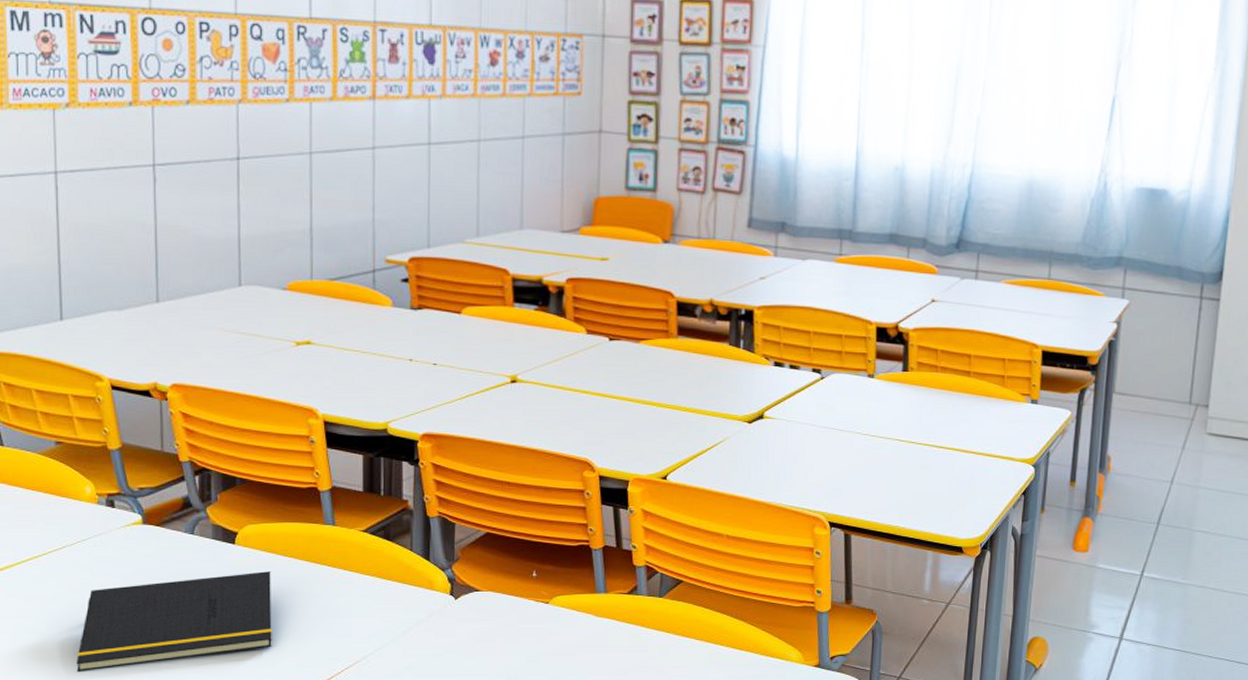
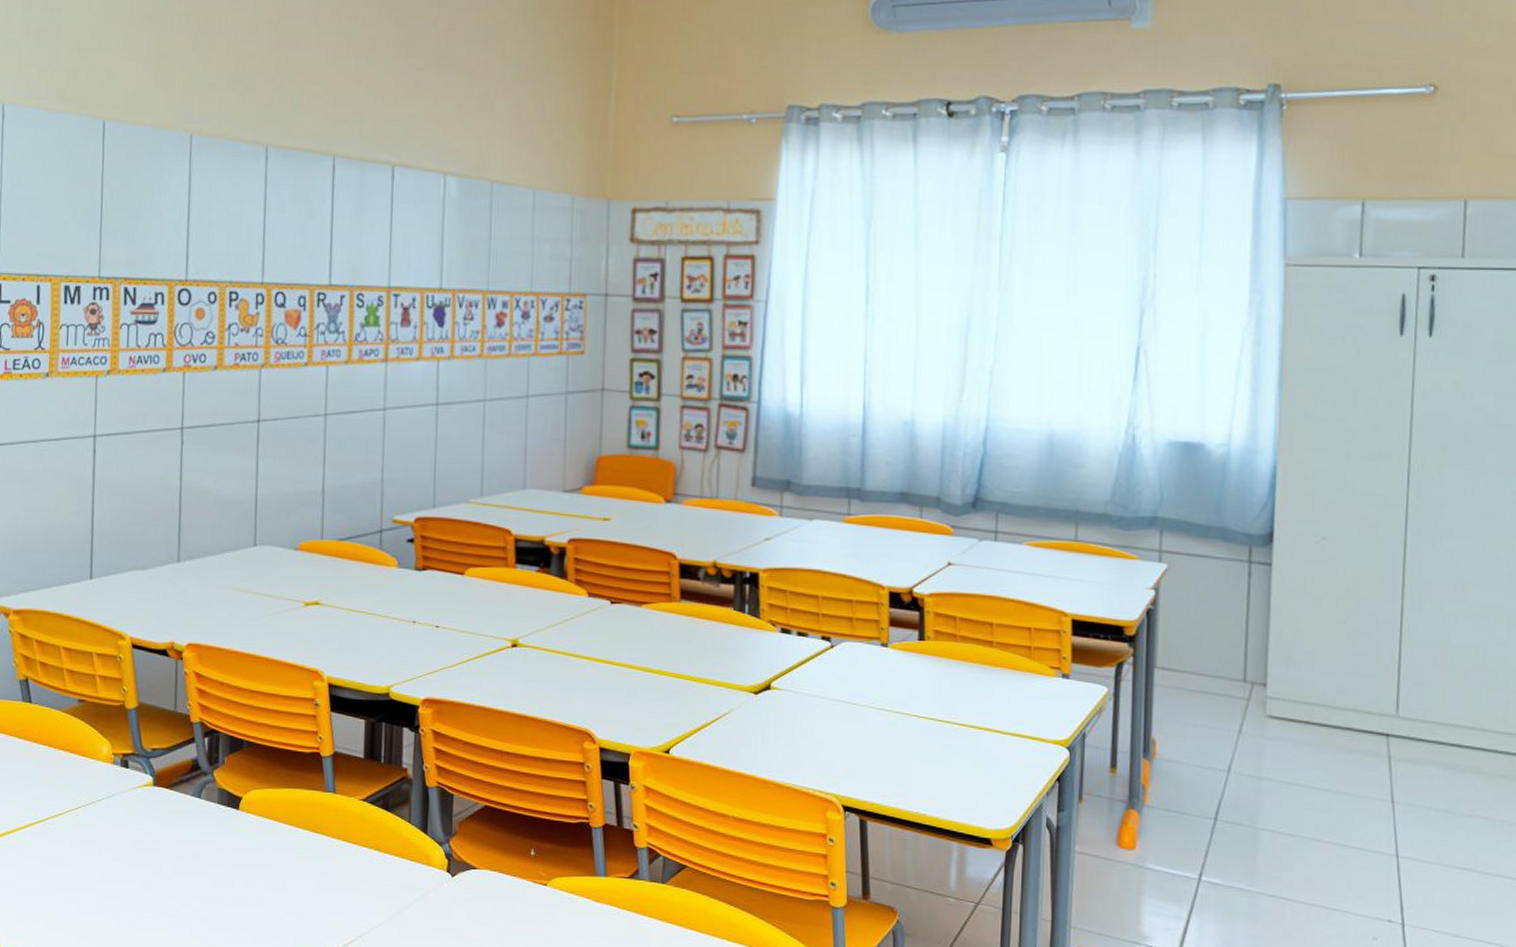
notepad: present [77,571,272,673] -> none [83,839,272,939]

